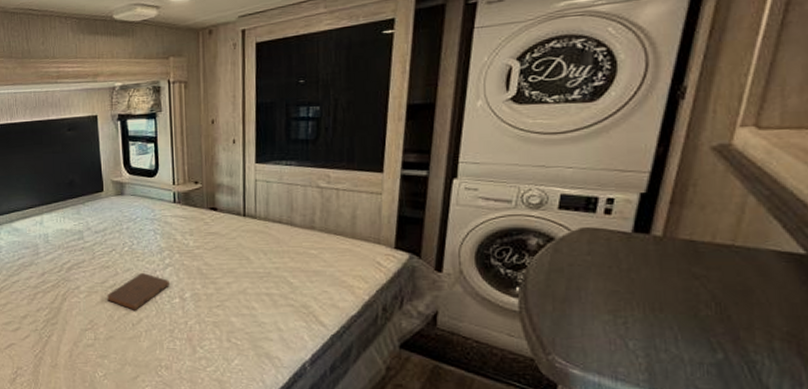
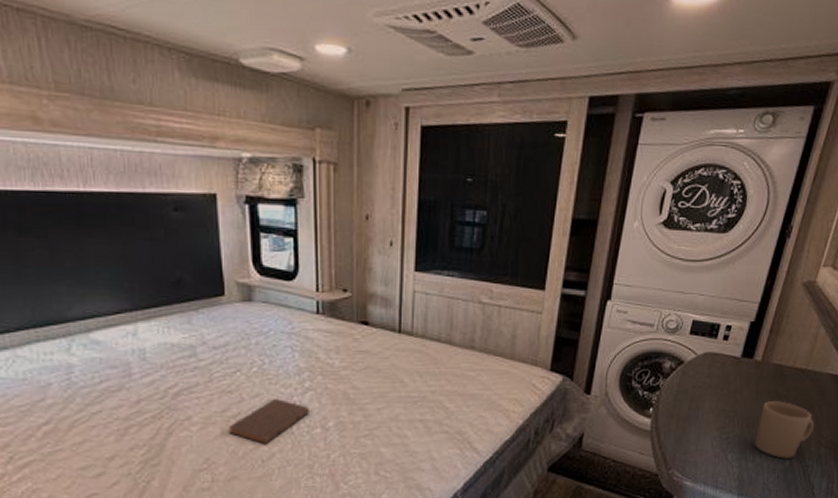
mug: none [665,281,756,352] -> present [754,400,814,460]

